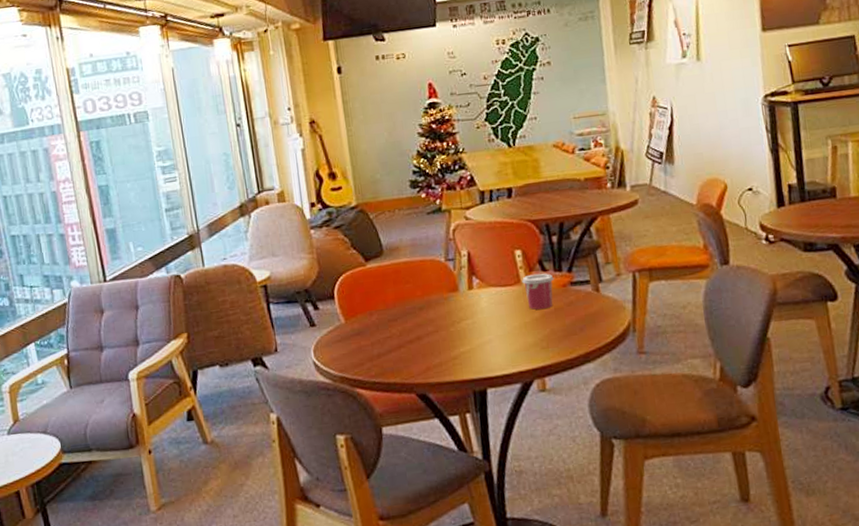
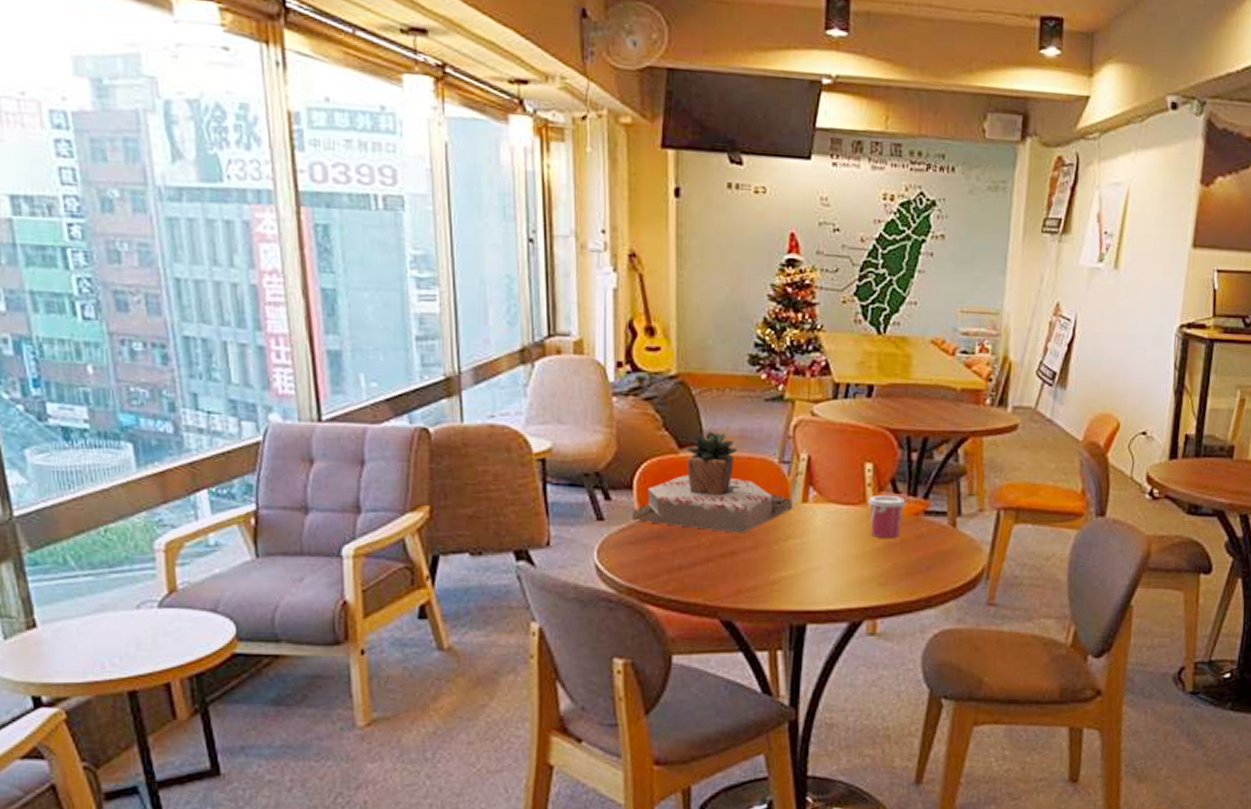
succulent plant: none [336,245,461,323] -> present [631,431,792,534]

